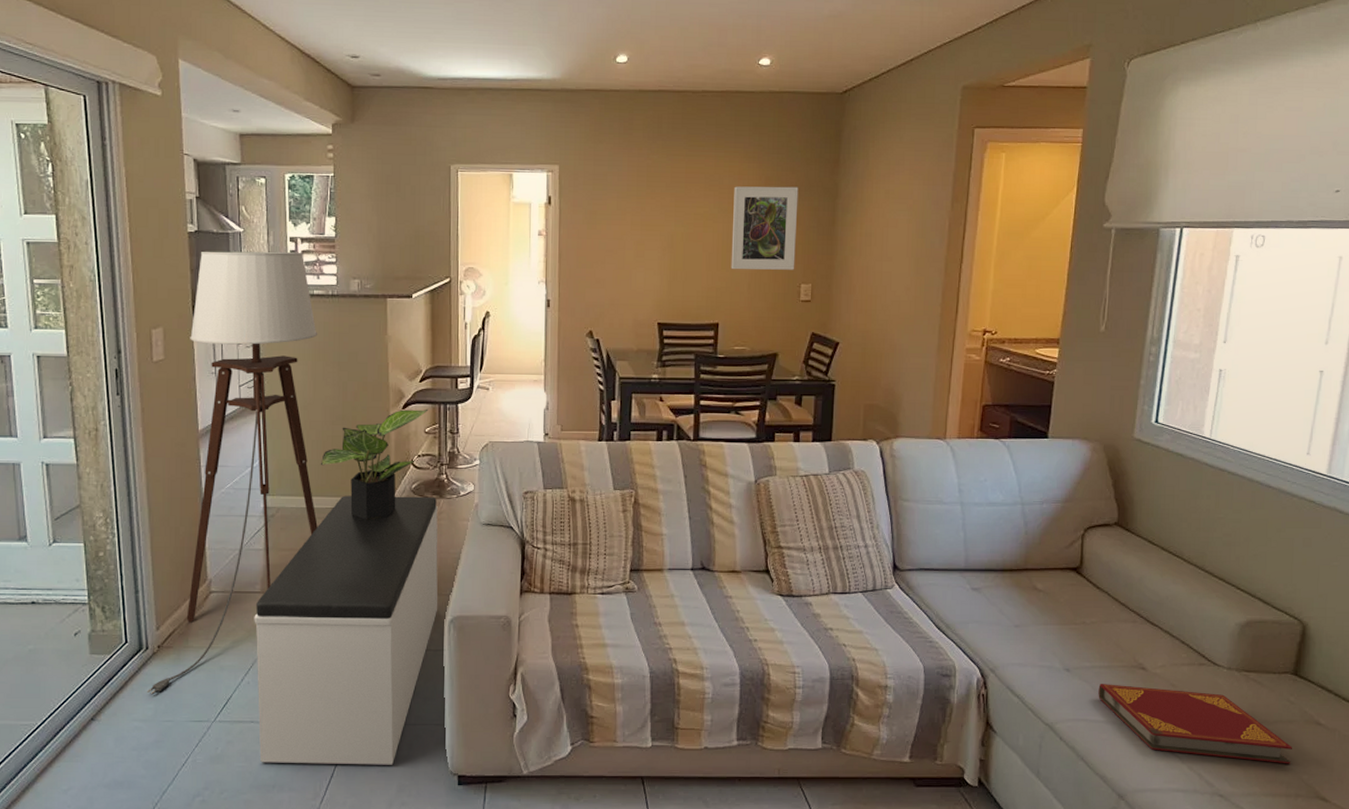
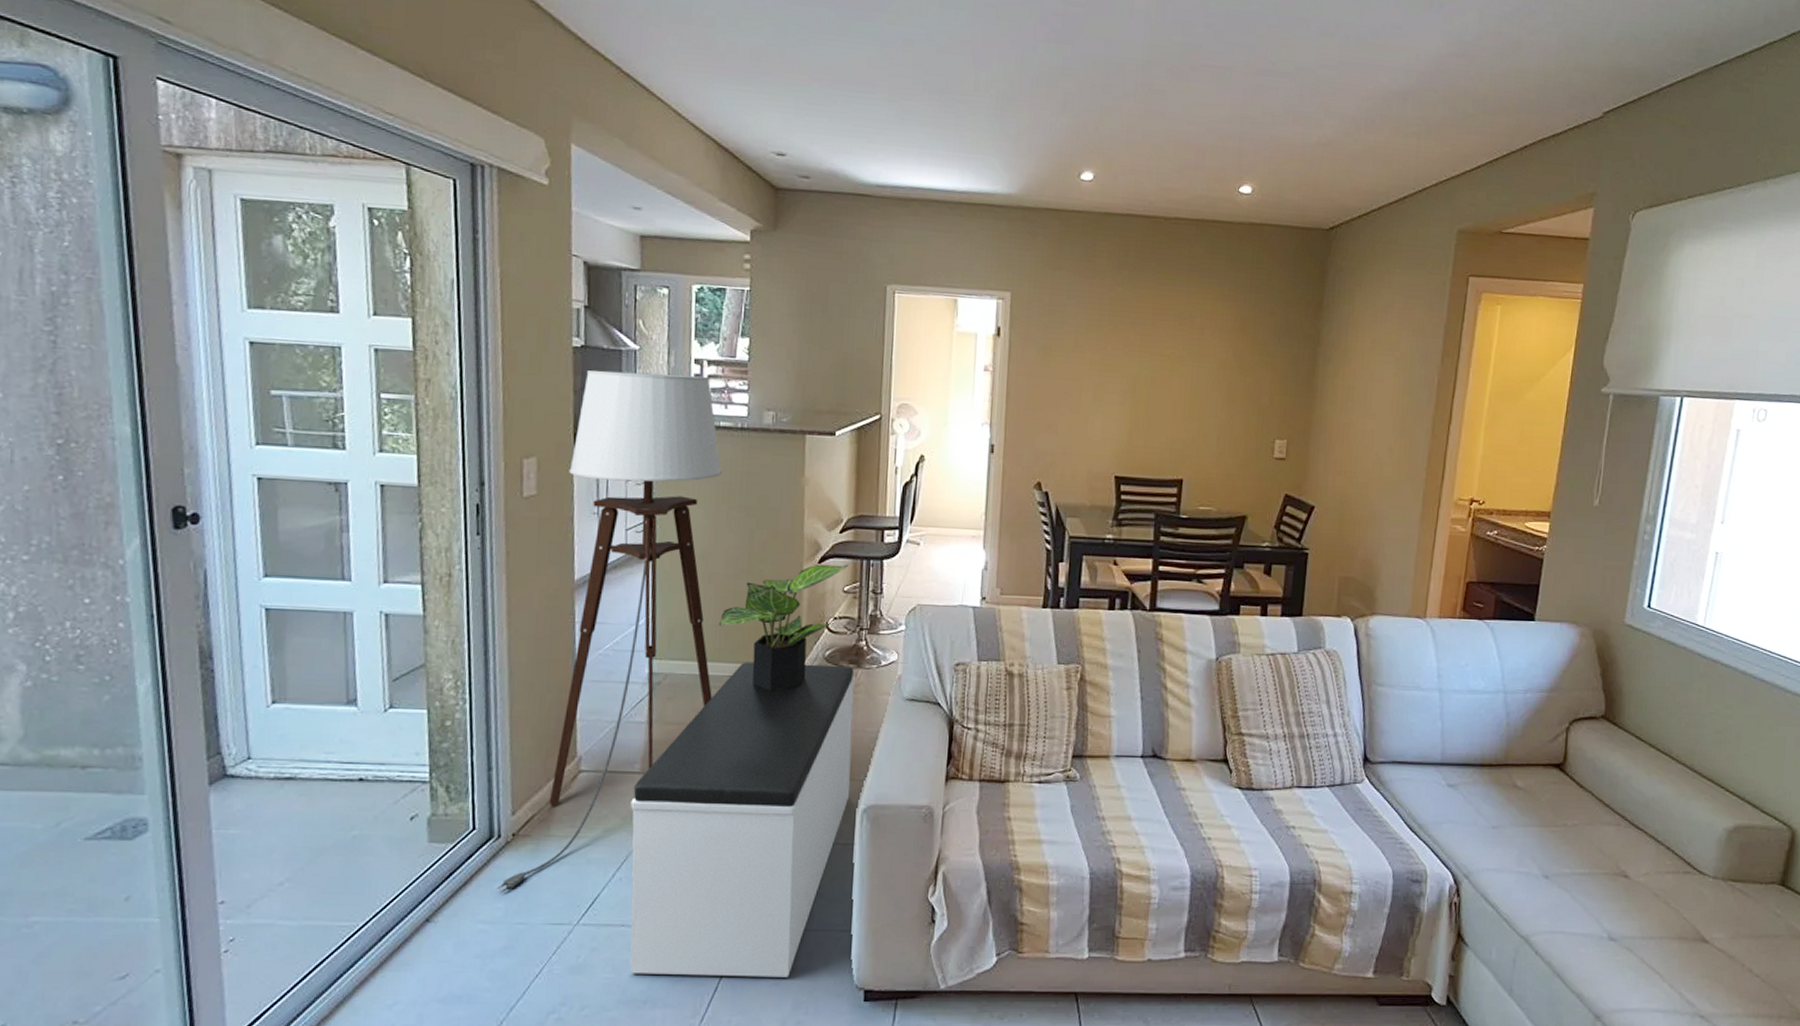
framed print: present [731,186,799,270] -> none [1199,326,1277,424]
hardback book: present [1098,684,1292,764] -> none [1577,893,1777,983]

